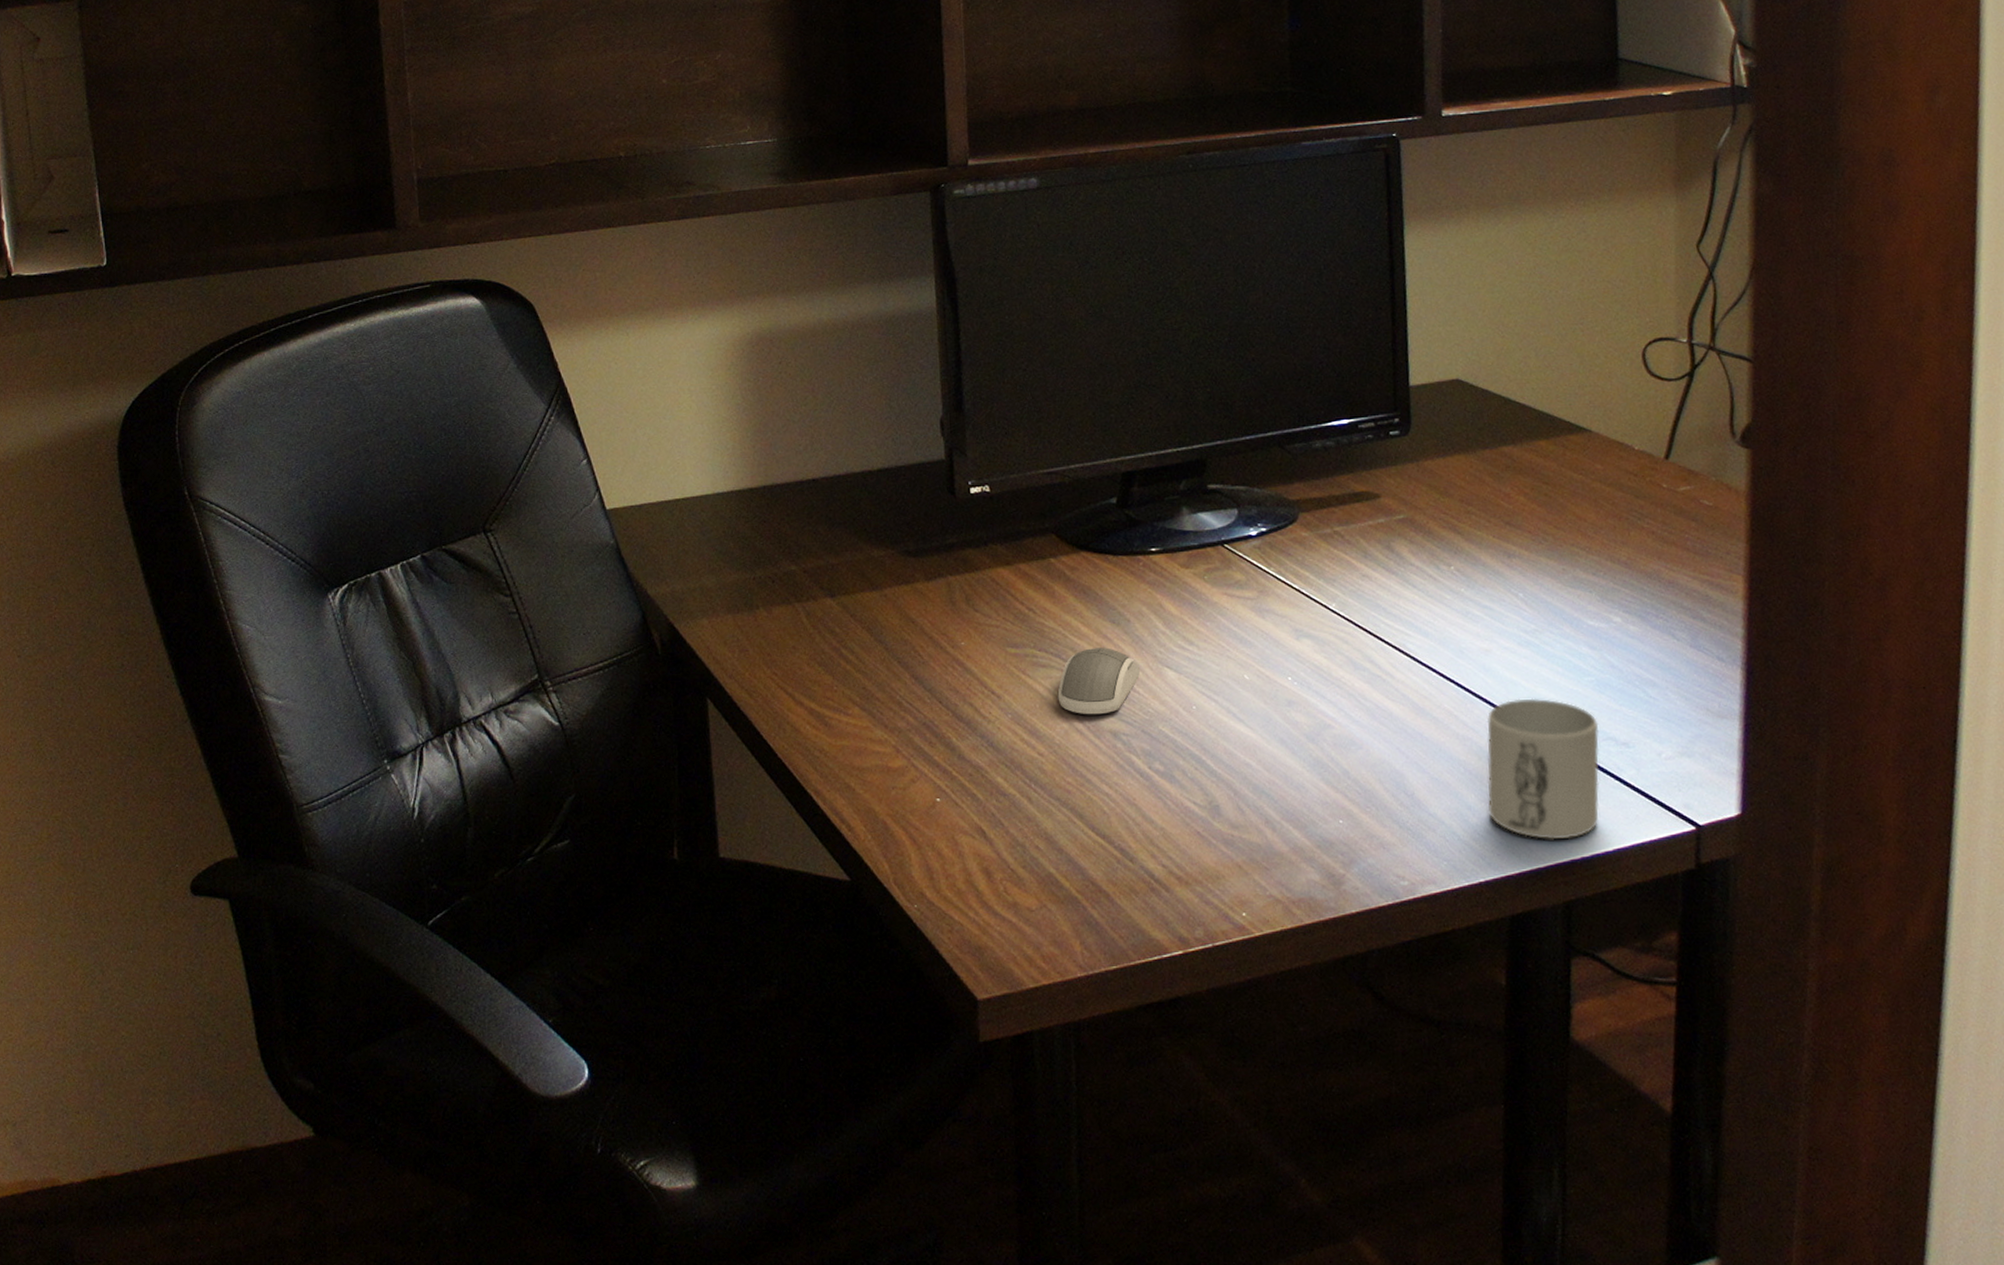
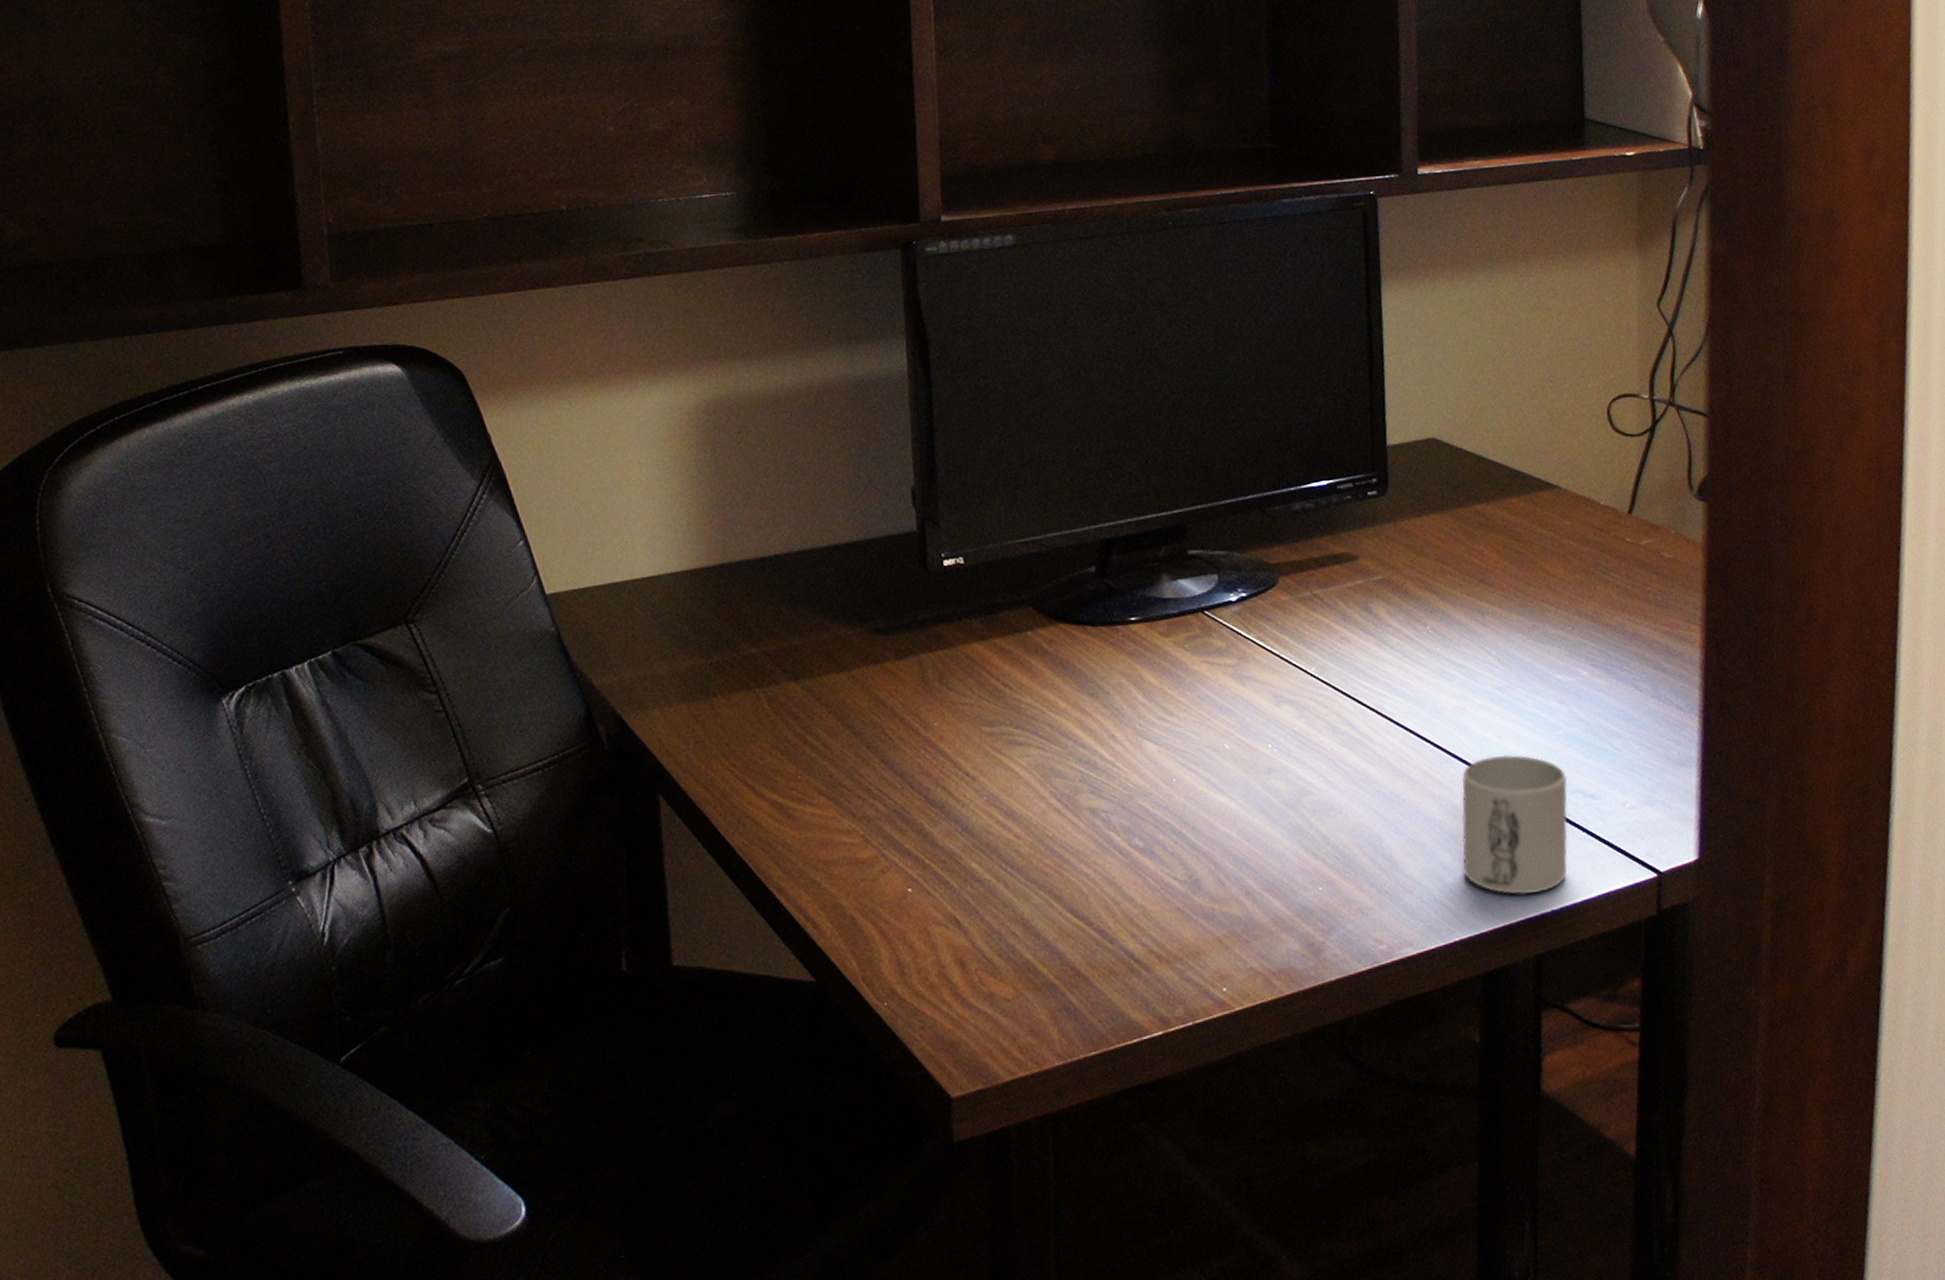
computer mouse: present [1057,647,1141,715] -> none [1034,722,1120,793]

